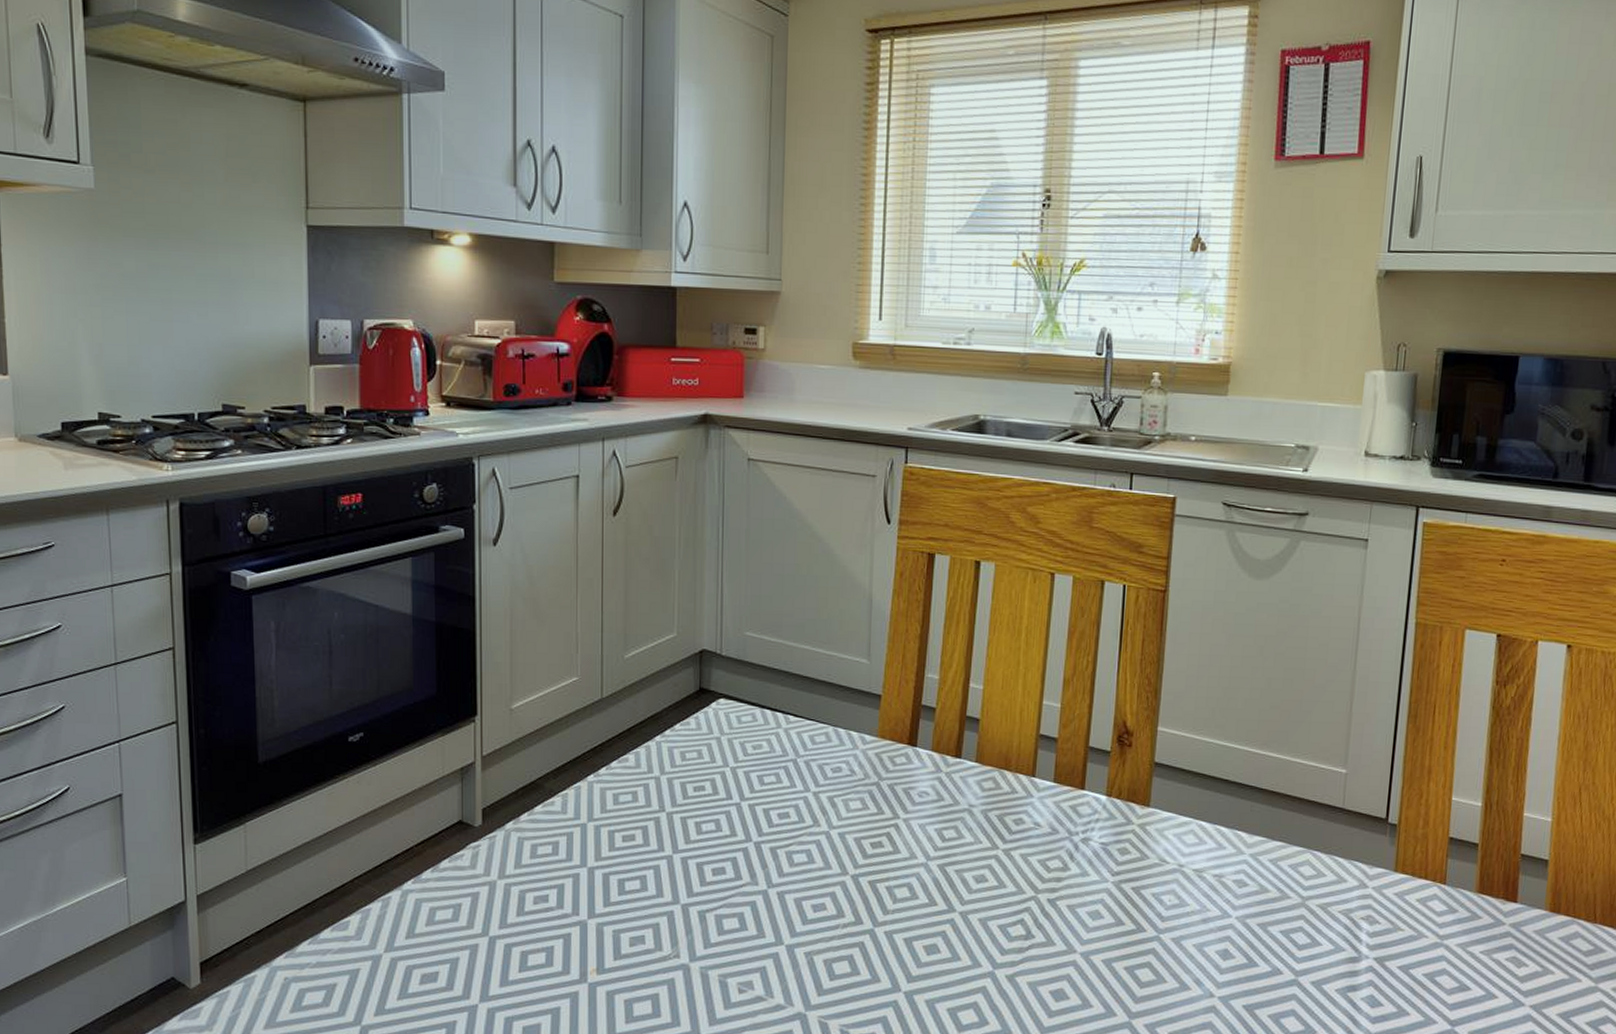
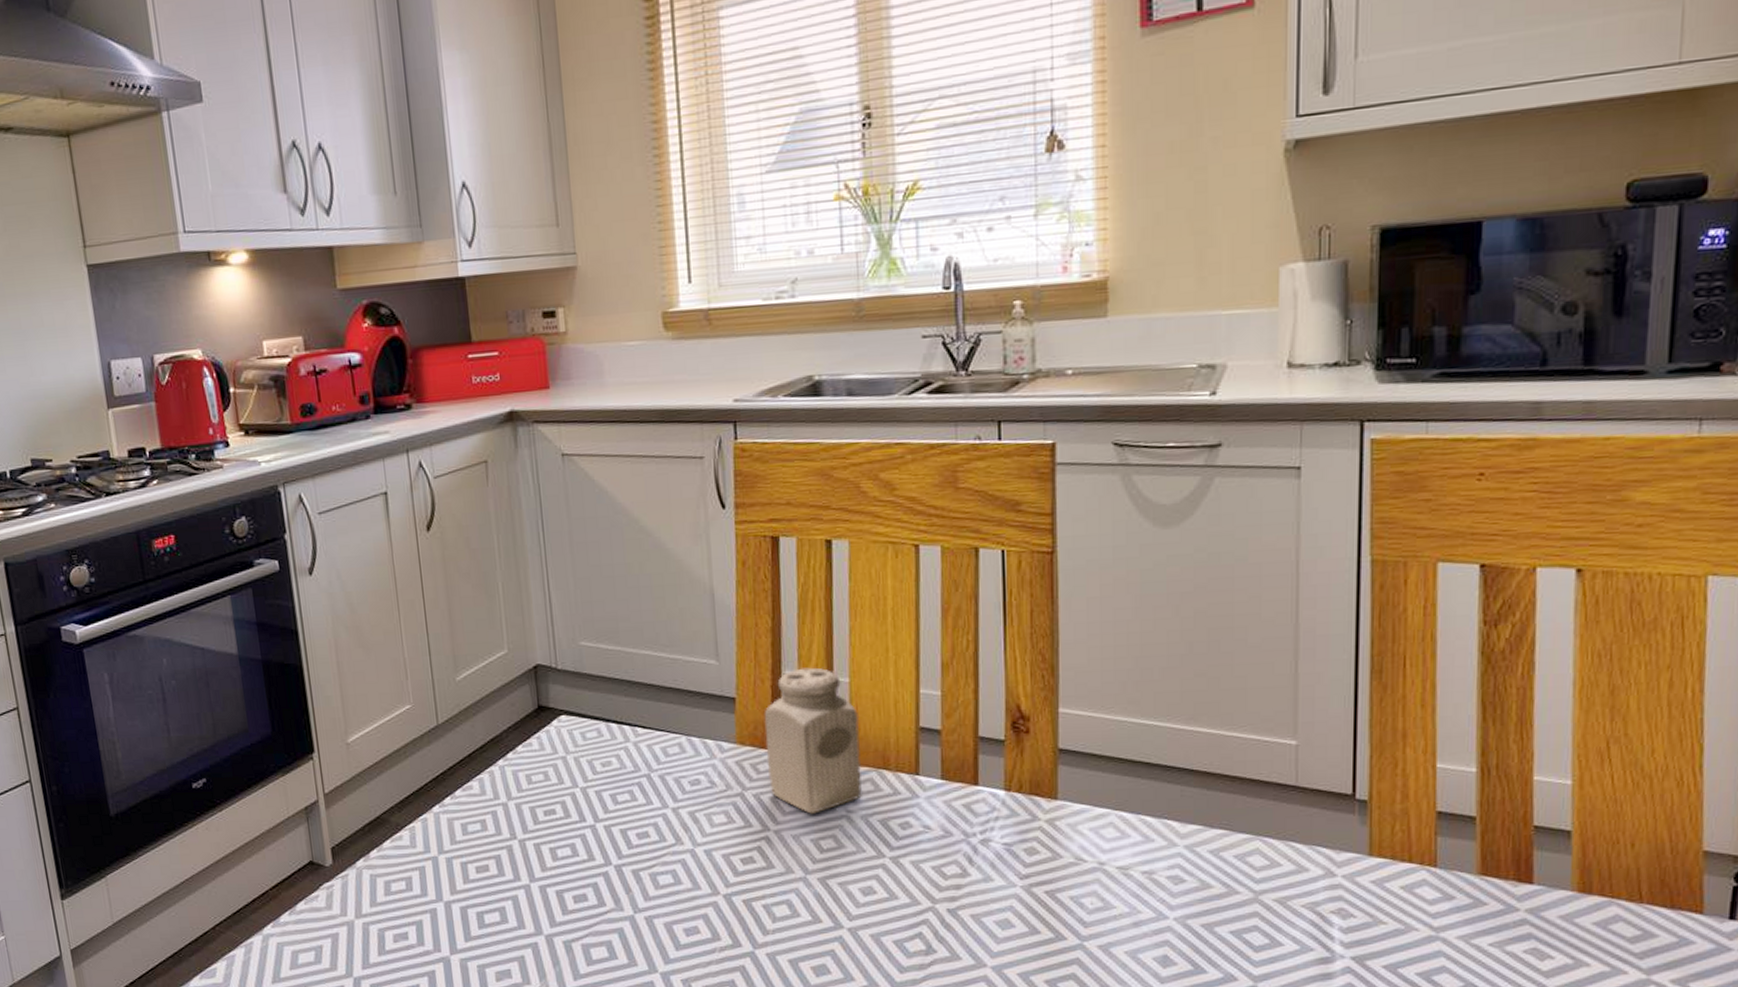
salt shaker: none [903,673,989,806] -> present [764,667,862,814]

